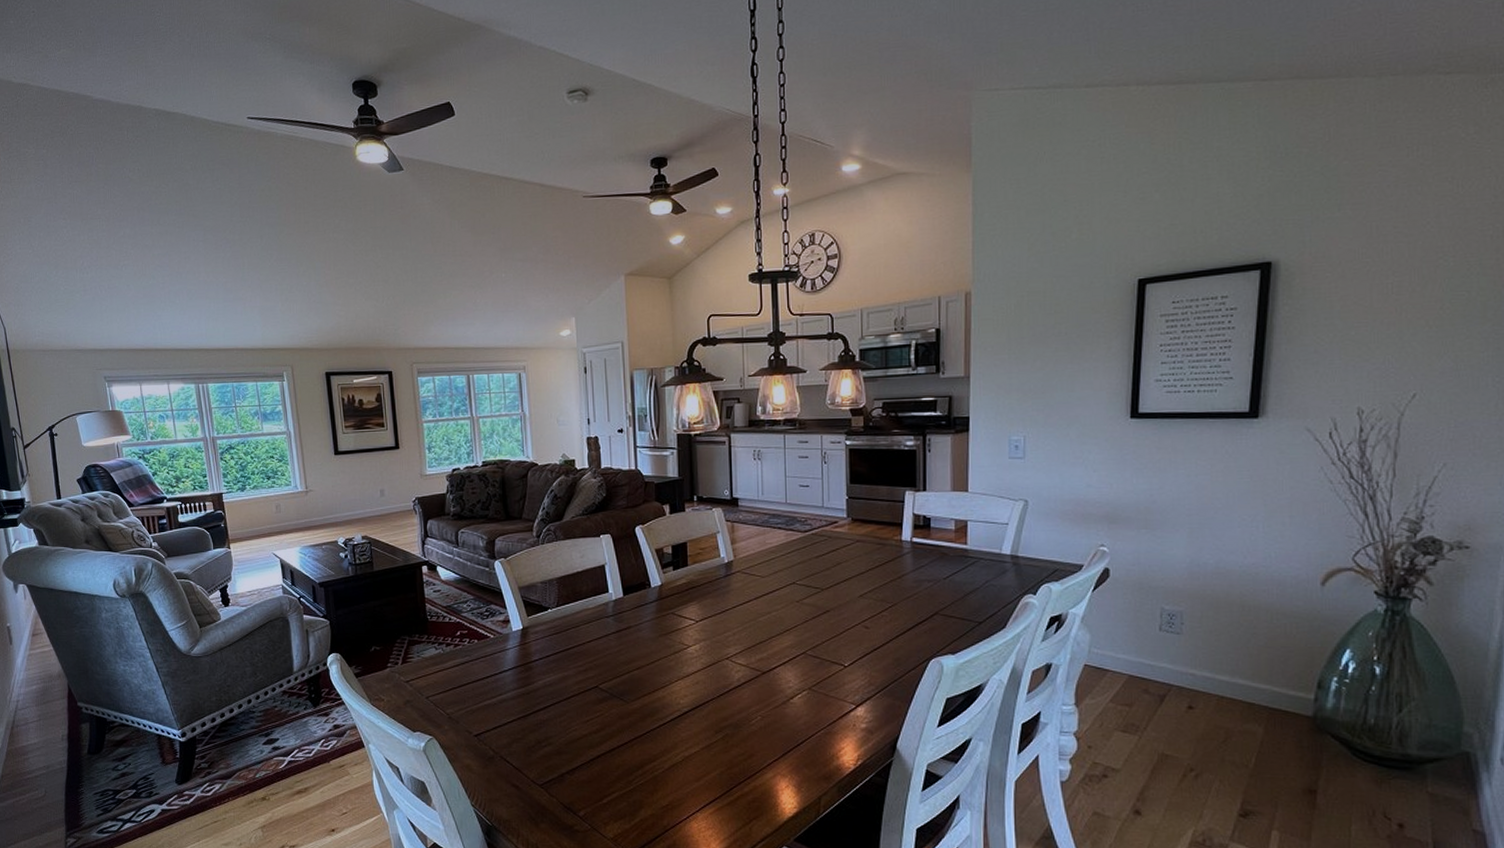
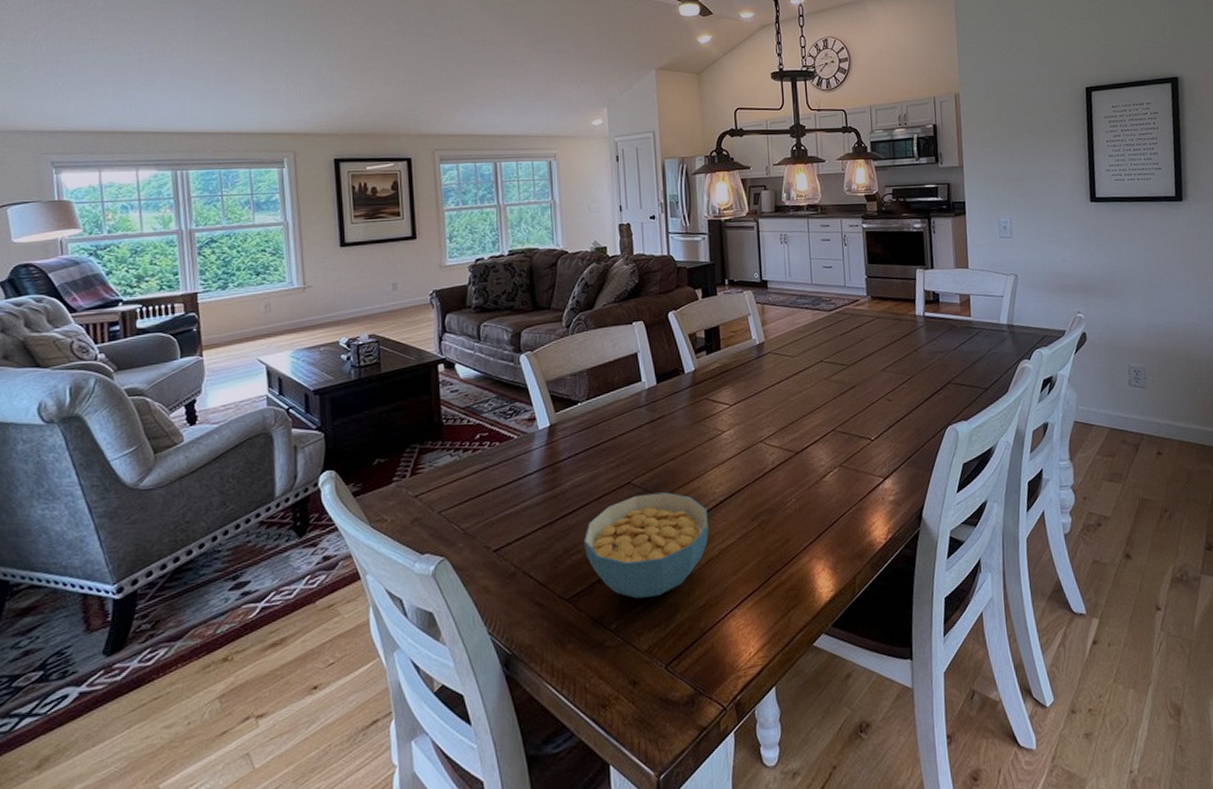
cereal bowl: none [554,698,672,792] -> present [583,492,709,599]

